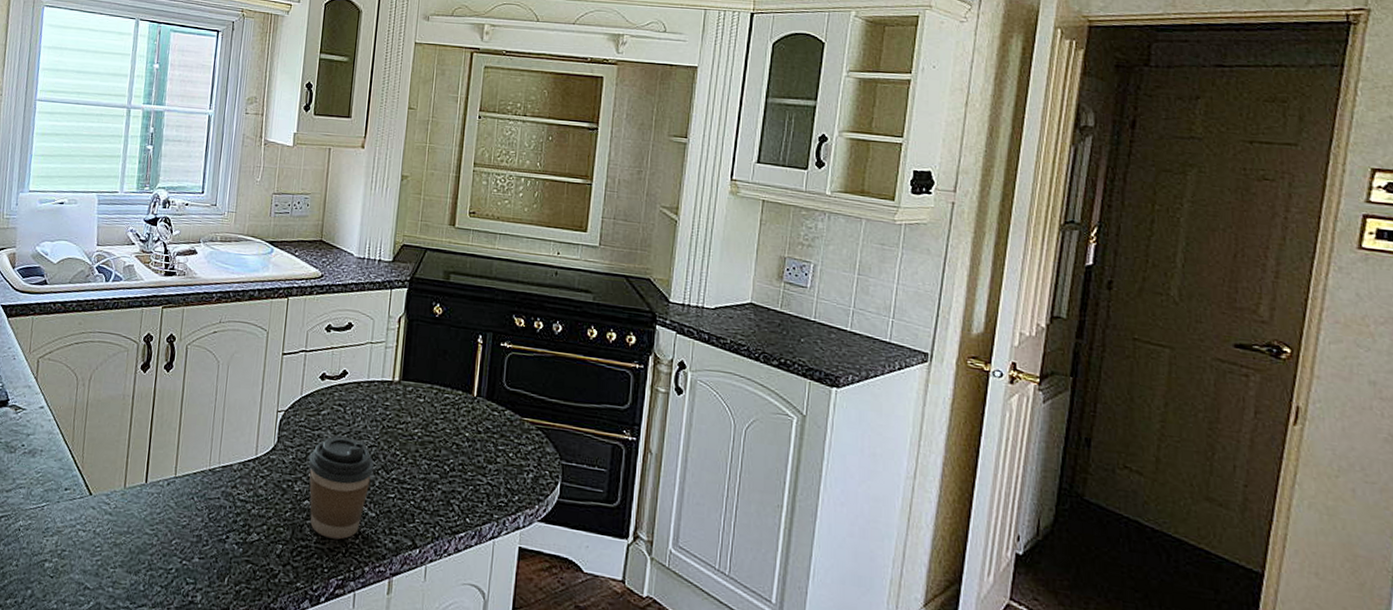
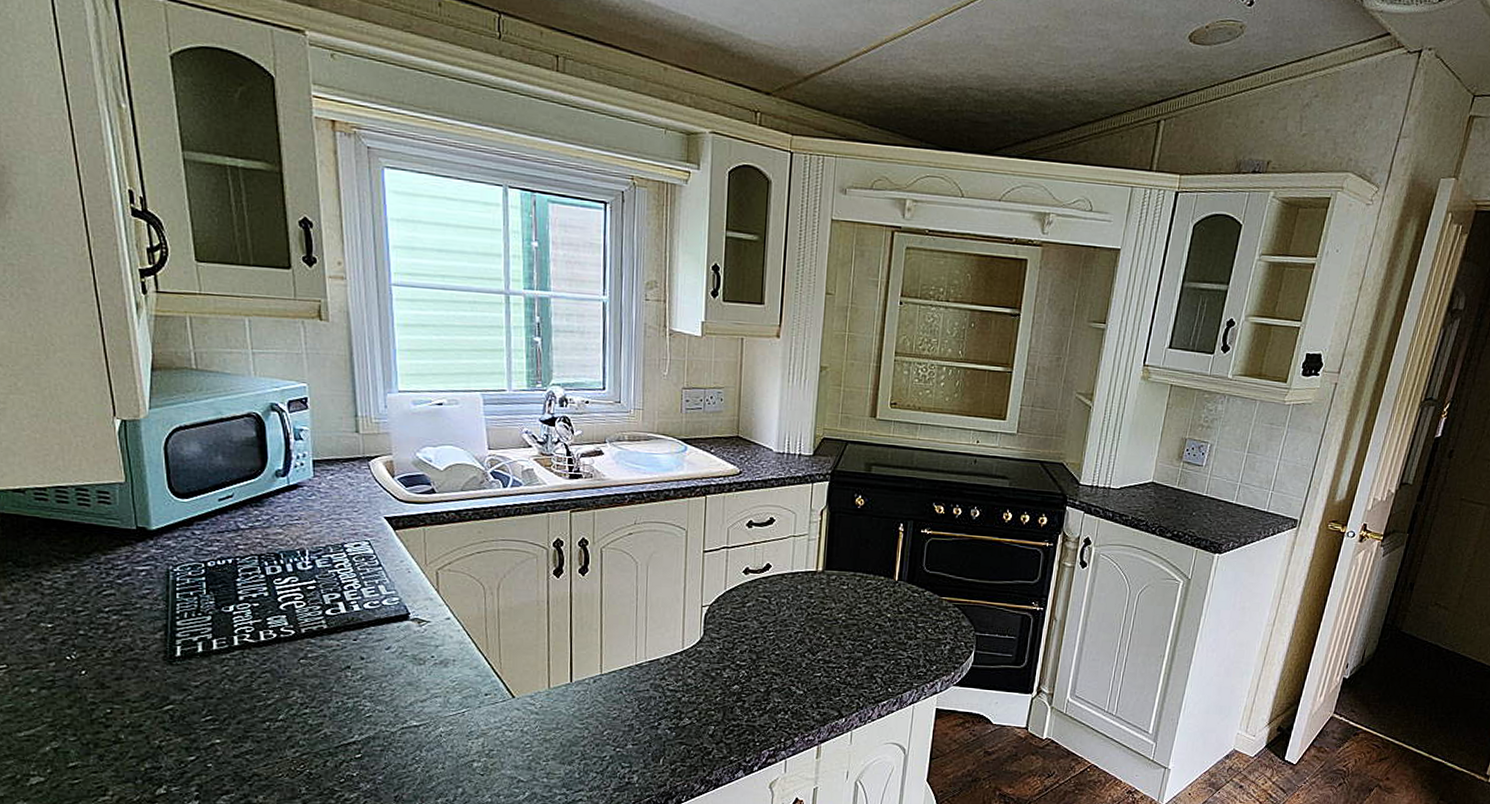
coffee cup: present [308,436,374,540] -> none [736,625,800,717]

